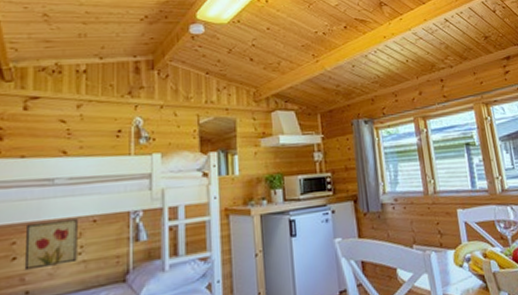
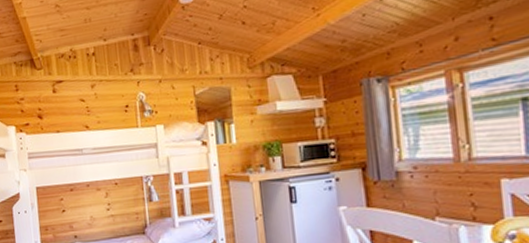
wall art: present [24,218,78,271] -> none [68,181,107,221]

